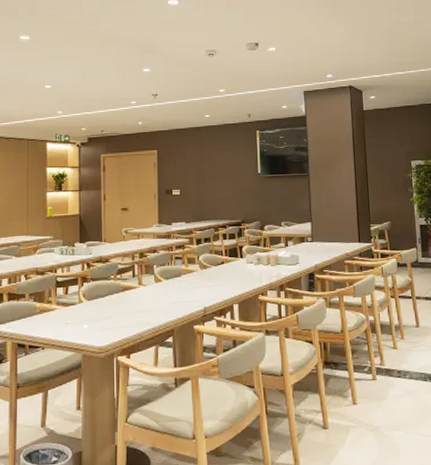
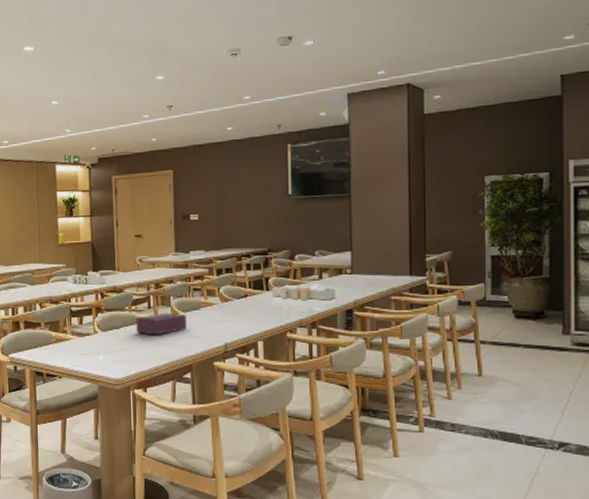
tissue box: none [121,280,169,302] -> present [136,312,187,335]

